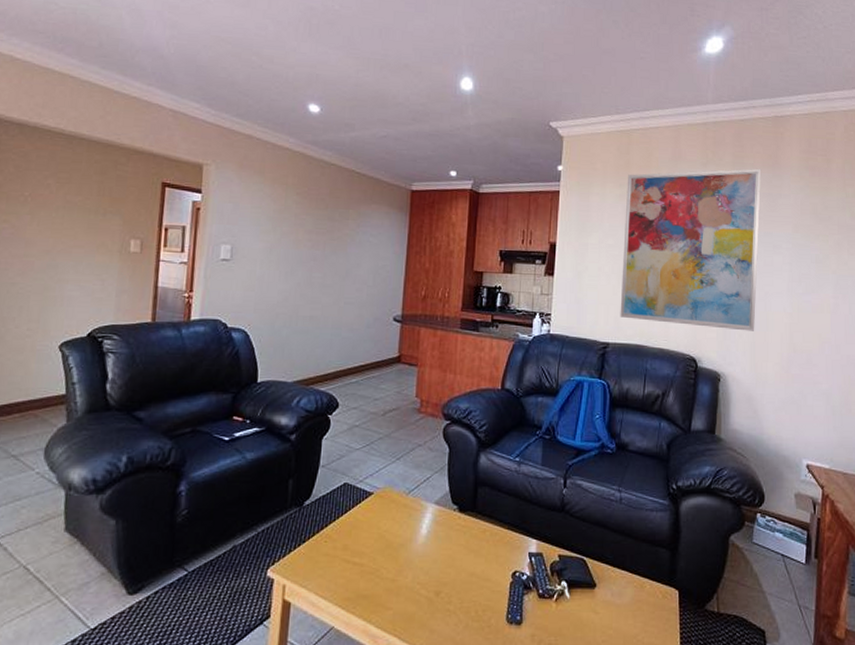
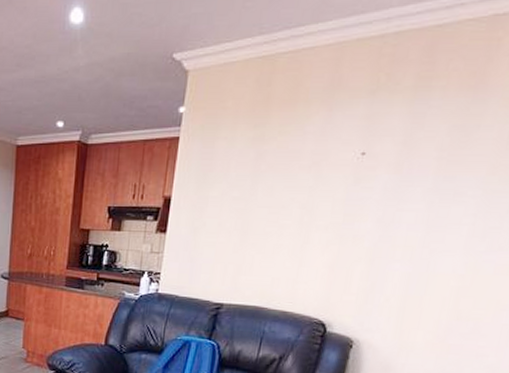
wall art: present [620,168,762,331] -> none [239,91,457,295]

